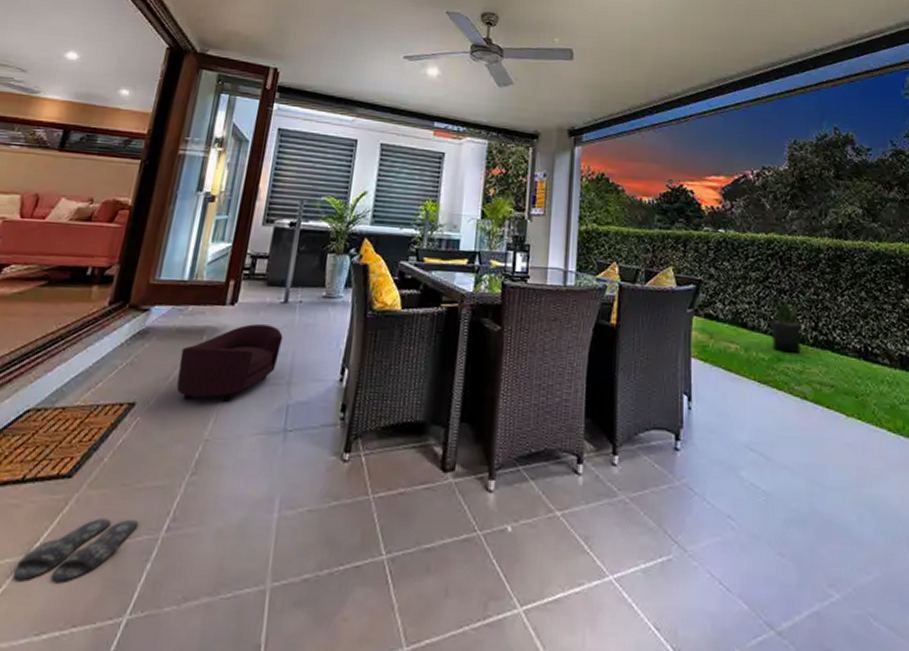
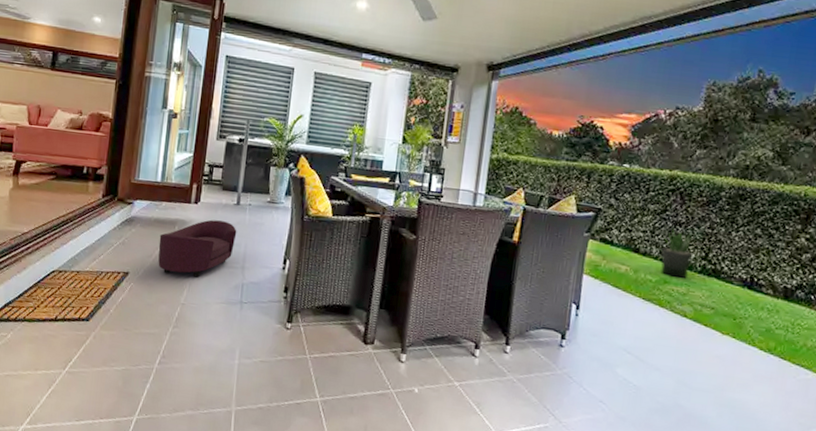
slippers: present [13,518,139,584] -> none [58,350,139,390]

